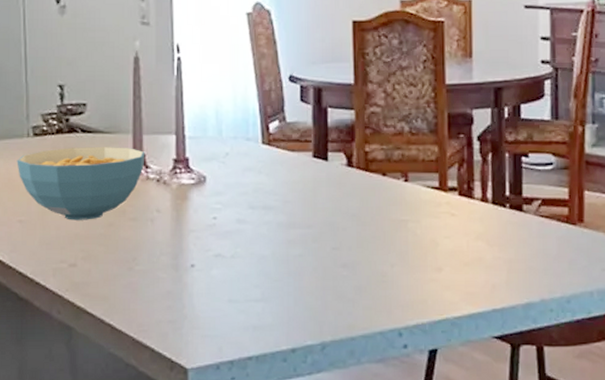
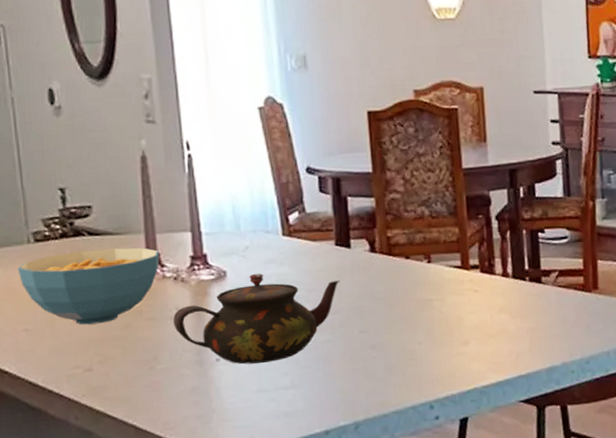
teapot: none [153,180,316,273] -> present [173,273,340,364]

